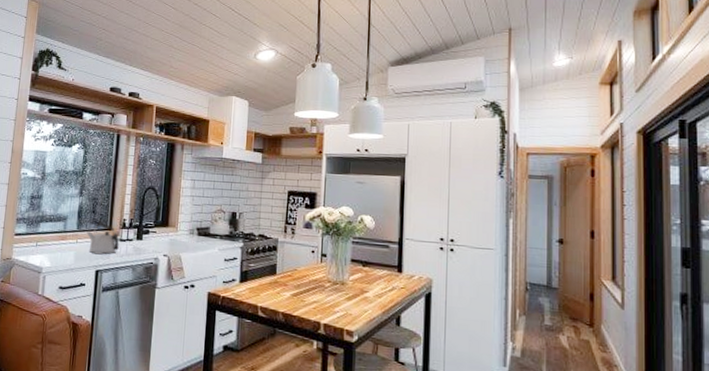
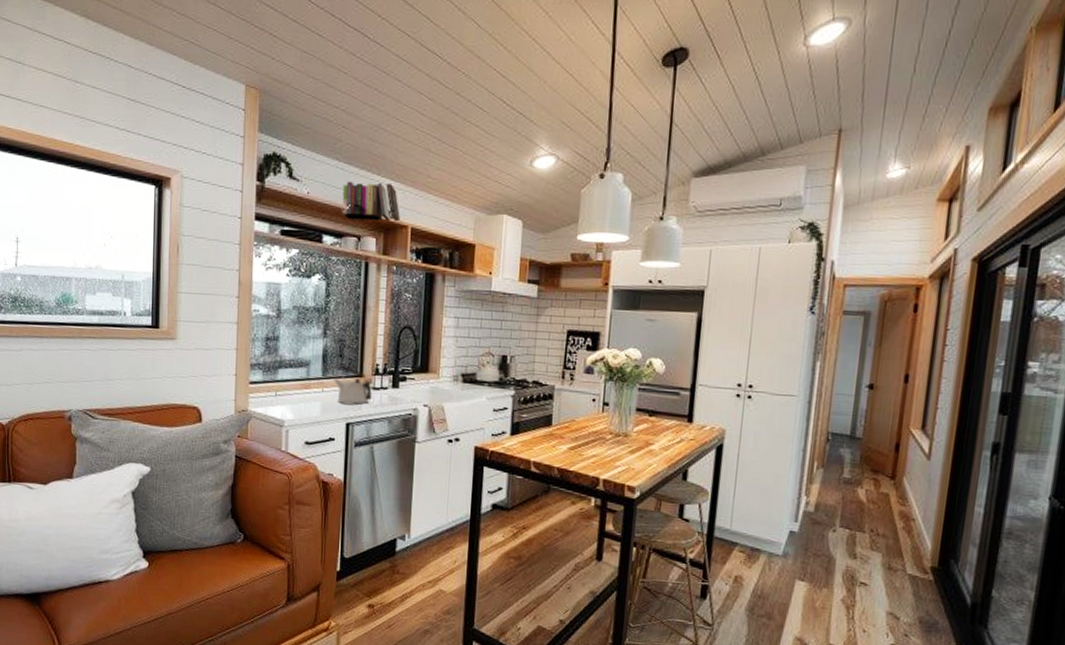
books: none [99,70,147,102] -> present [342,181,400,222]

